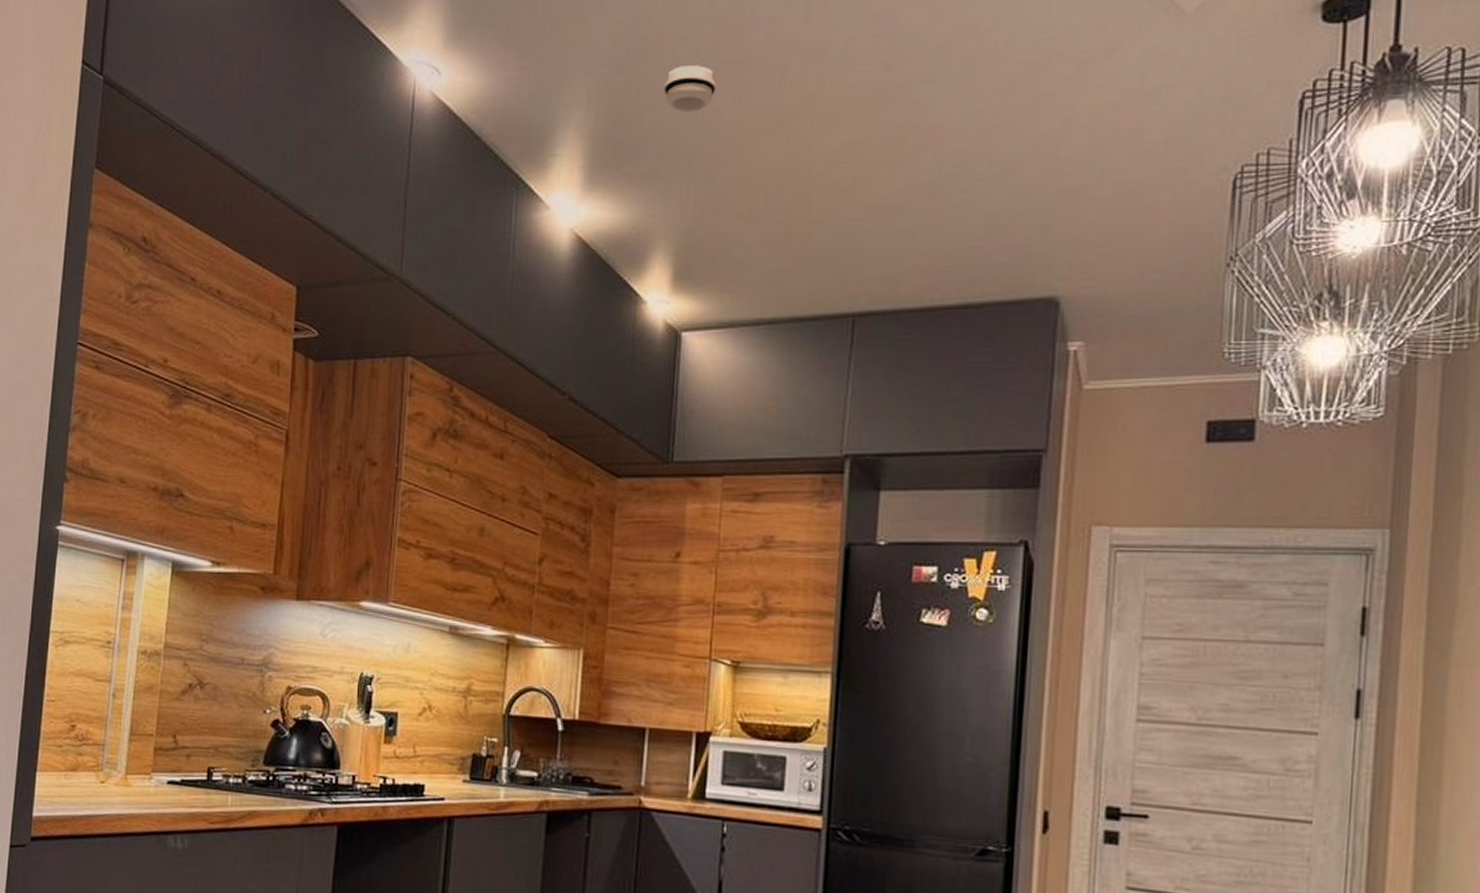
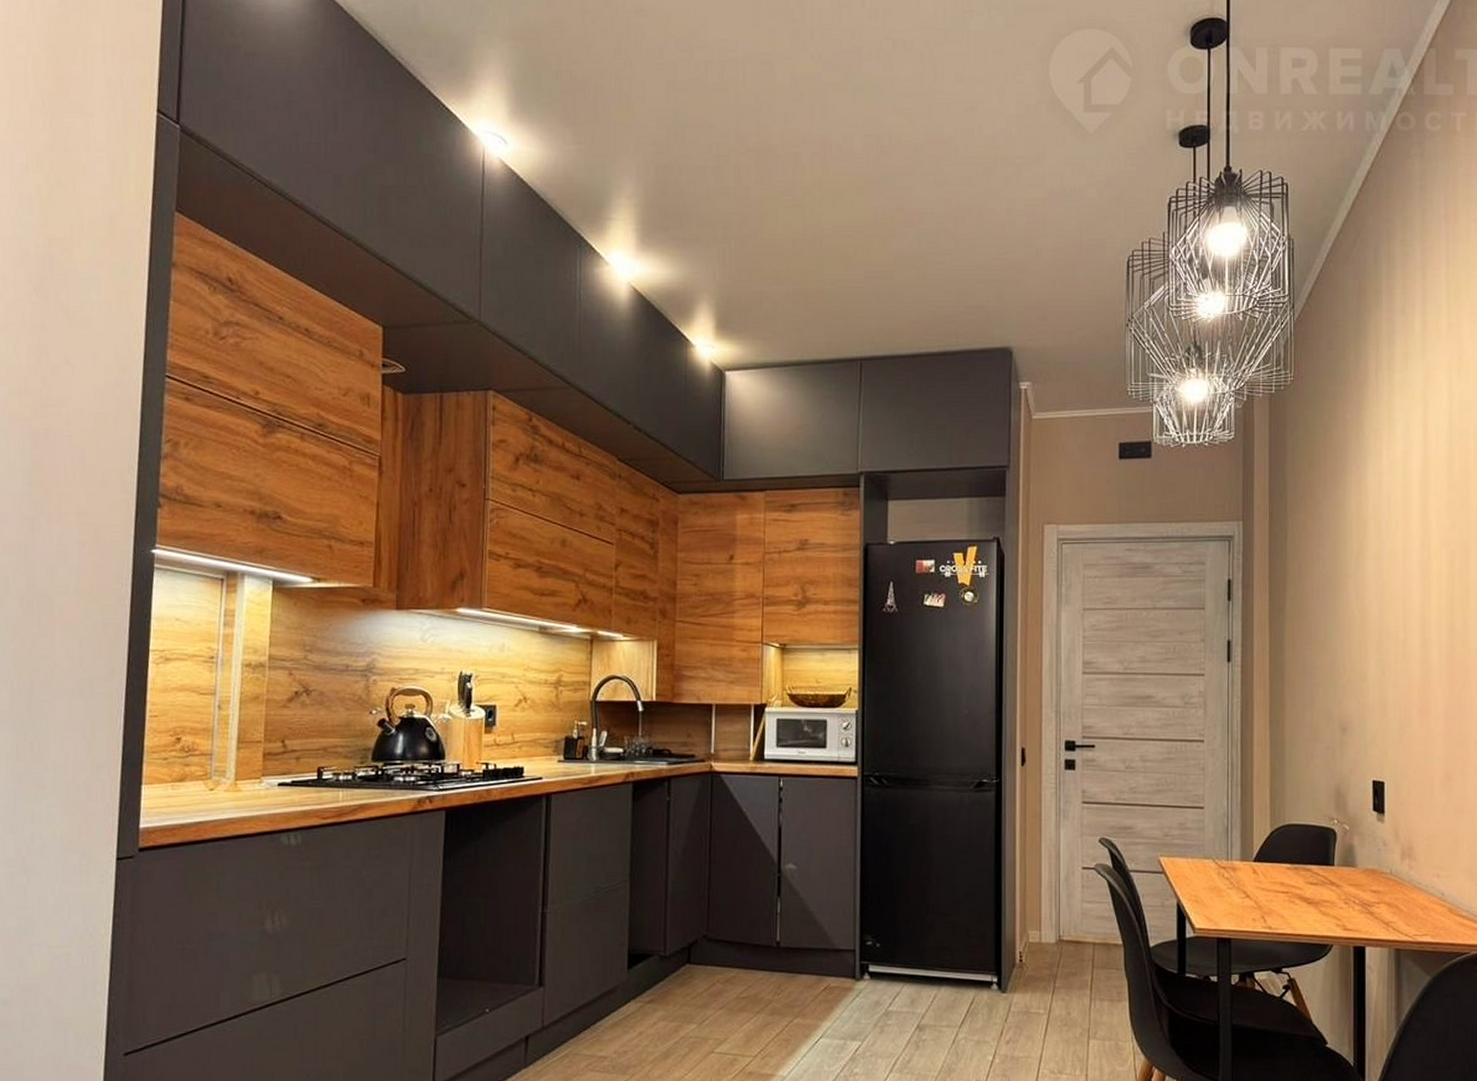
smoke detector: present [663,65,717,113] -> none [700,149,744,189]

